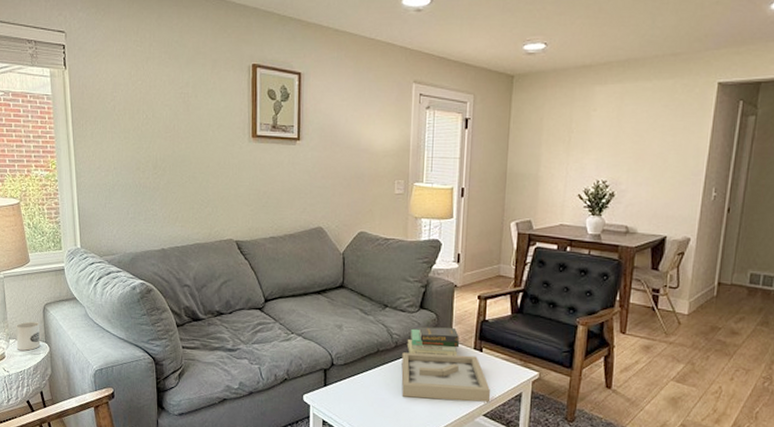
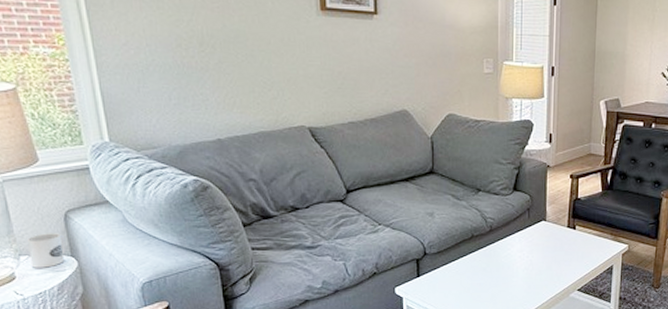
decorative tray: present [401,352,490,402] -> none [497,234,584,280]
books: present [407,326,460,356] -> none [501,208,554,237]

